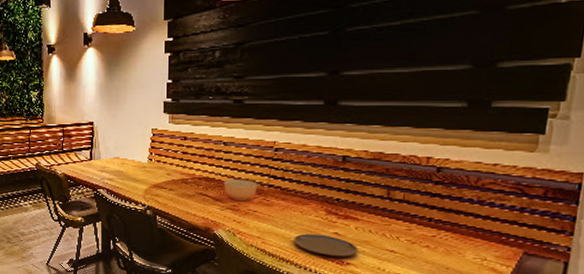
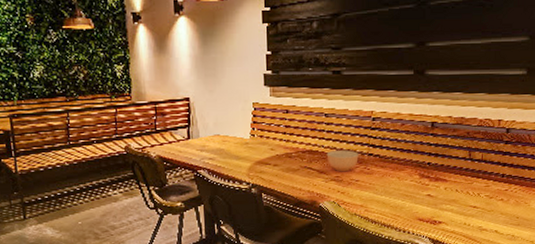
plate: present [294,233,359,257] -> none [393,197,448,218]

